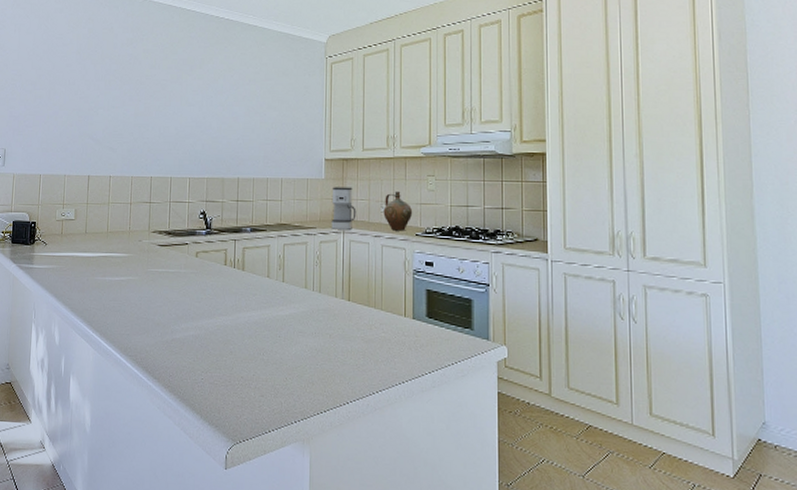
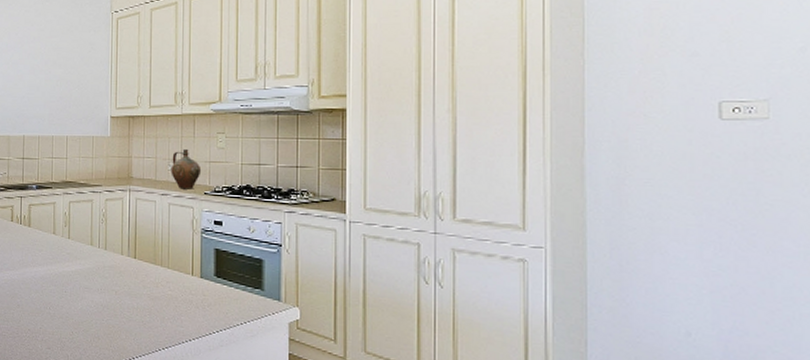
coffee maker: present [331,187,356,231] -> none [117,144,143,189]

